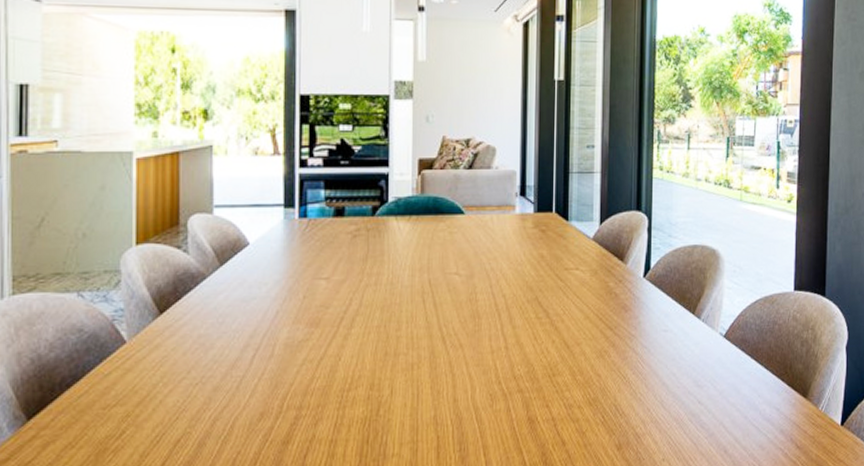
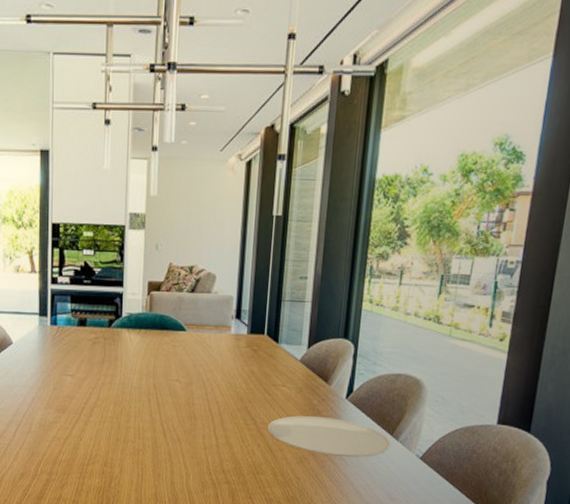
plate: none [562,300,693,345] -> present [268,415,391,458]

